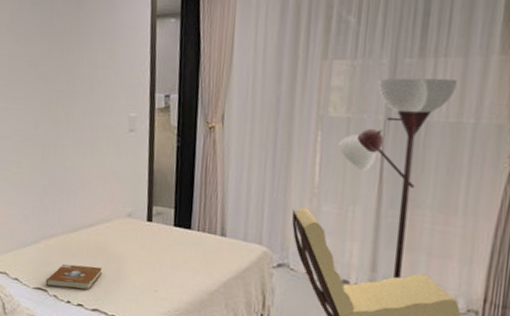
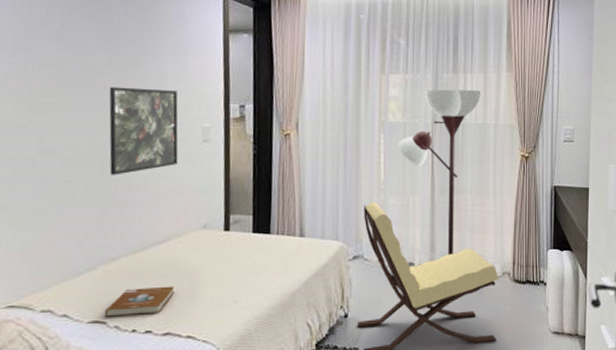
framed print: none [49,75,108,160] -> present [109,86,179,175]

